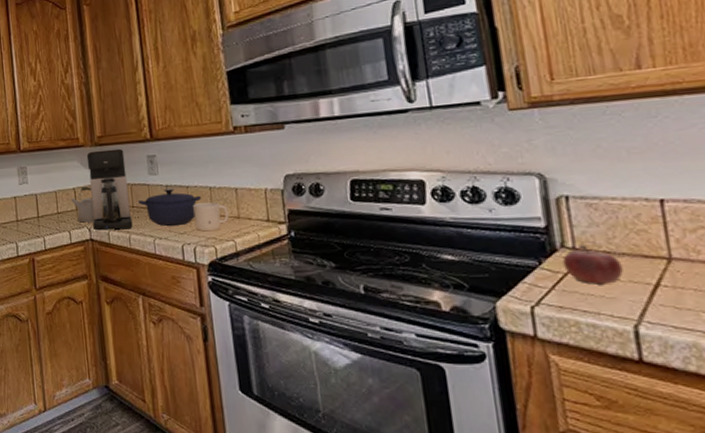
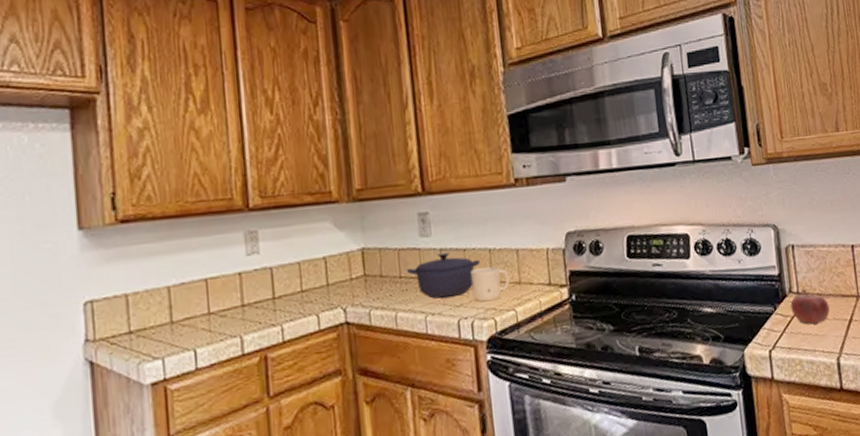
kettle: present [70,186,95,224] -> none [319,254,352,303]
coffee maker: present [86,148,133,231] -> none [341,204,400,311]

